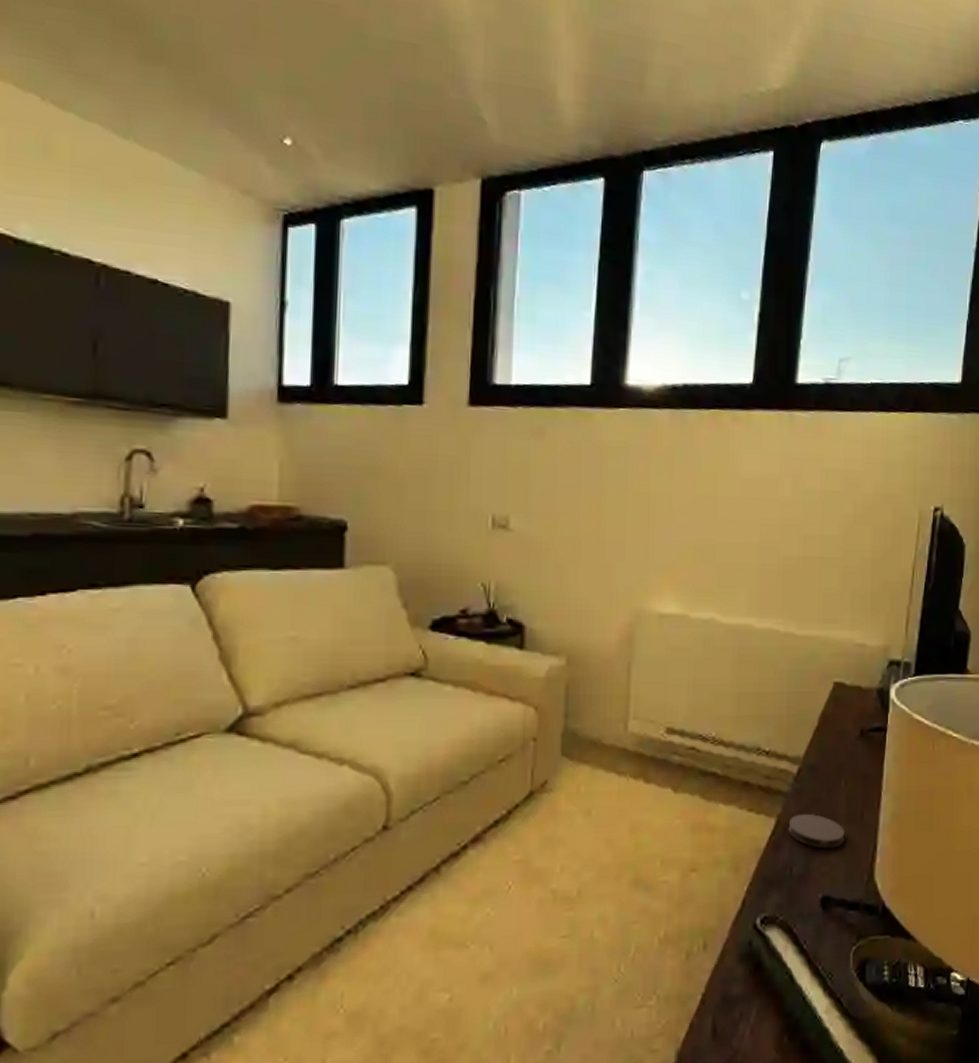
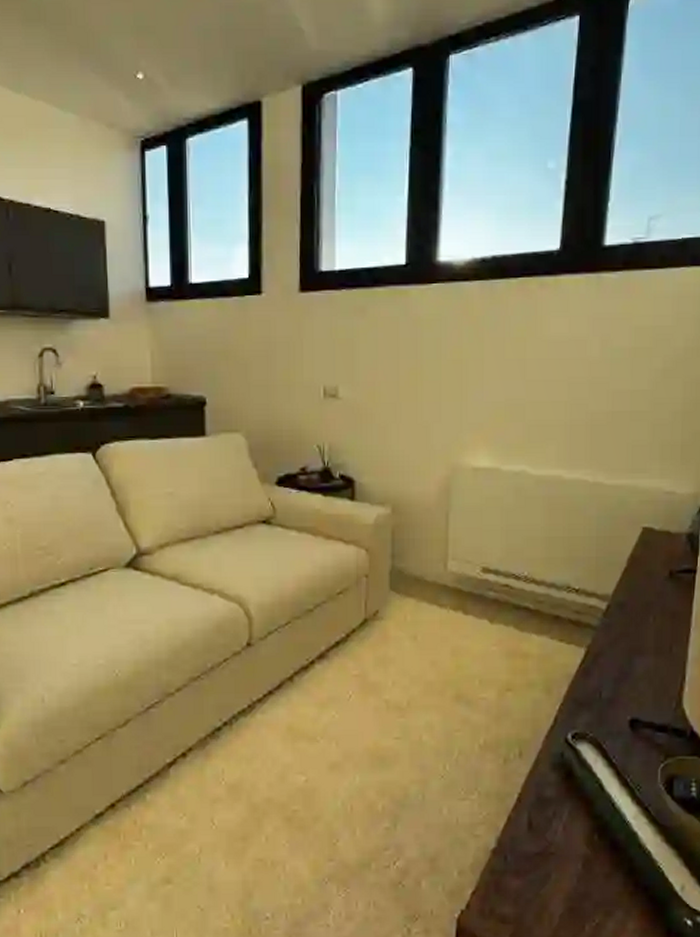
coaster: present [788,813,845,849] -> none [597,645,653,677]

